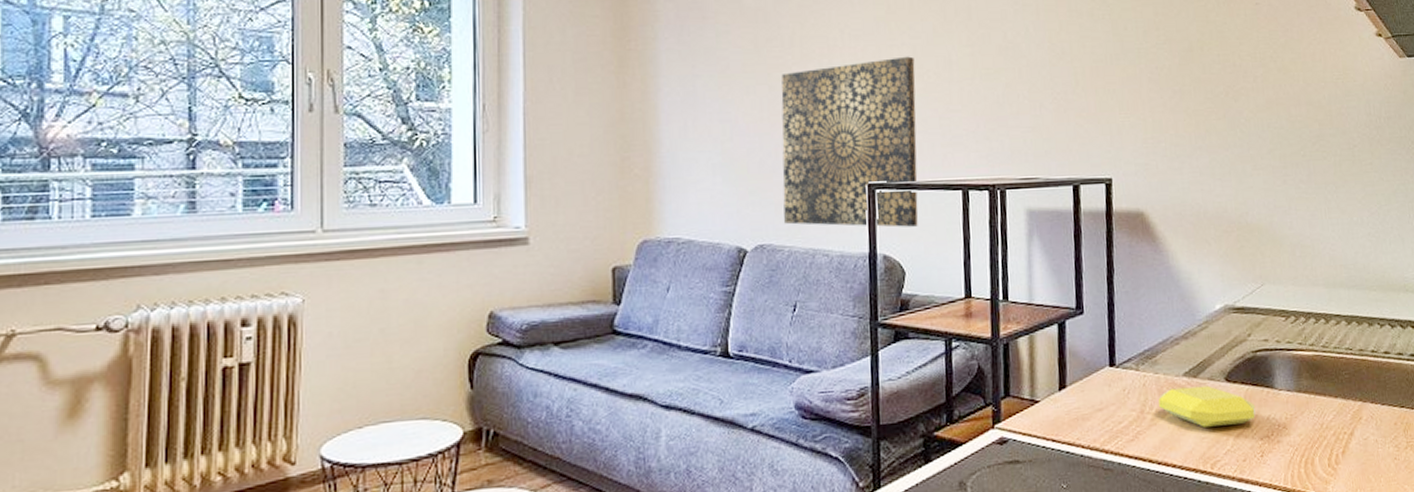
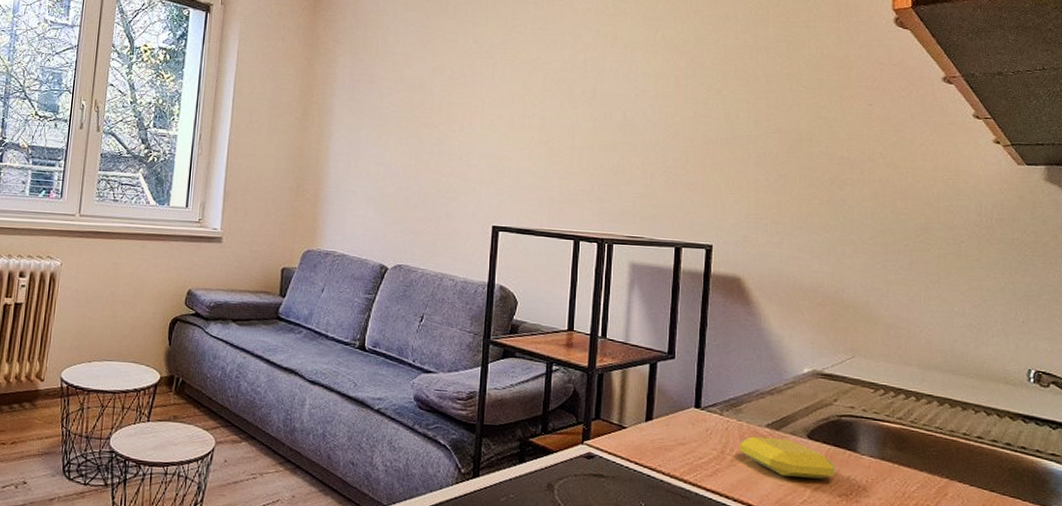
wall art: present [781,56,919,227] -> none [420,125,542,266]

